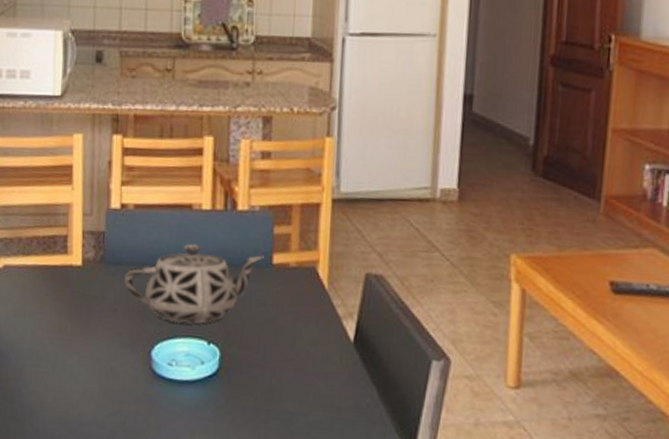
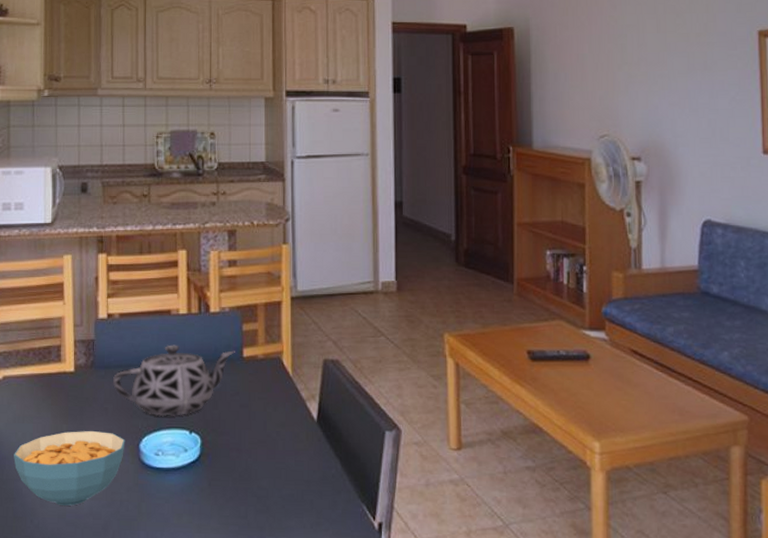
cereal bowl: none [13,331,136,412] -> present [14,430,126,506]

